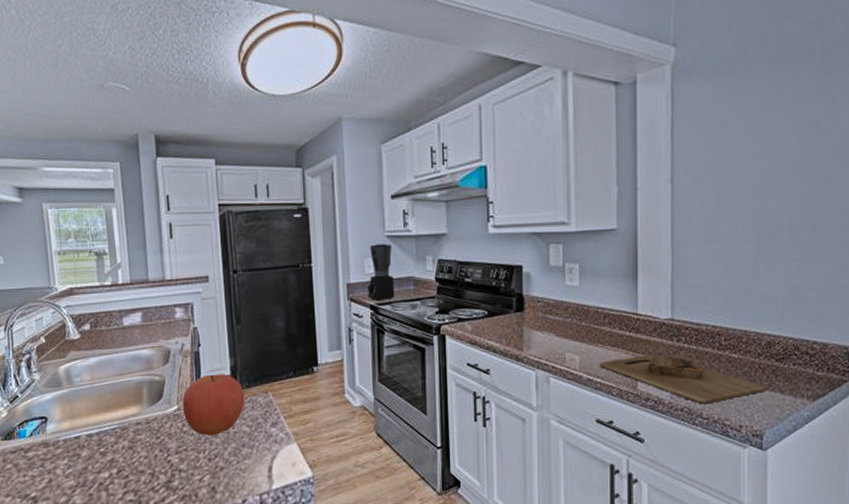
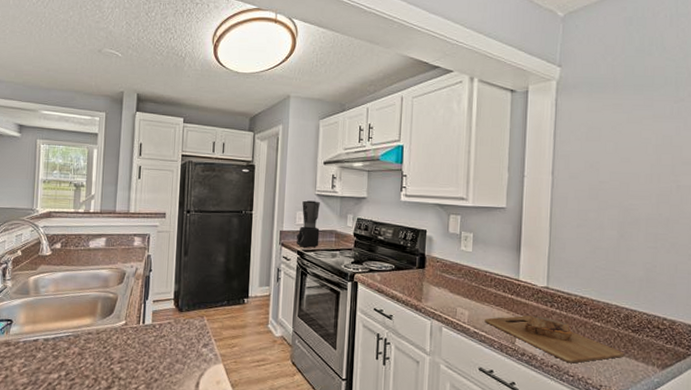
fruit: present [182,374,245,435] -> none [130,296,184,350]

